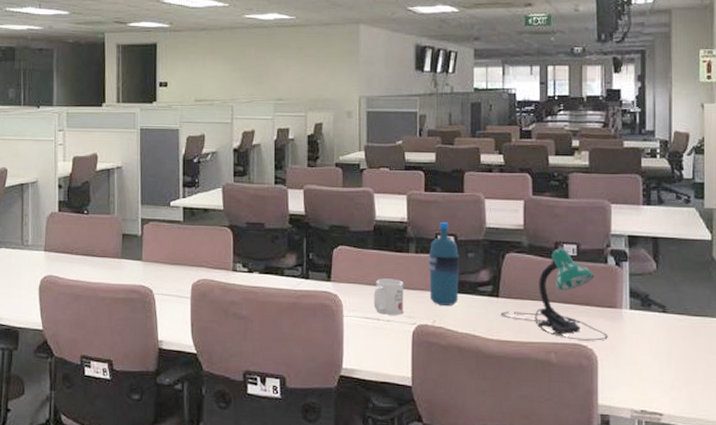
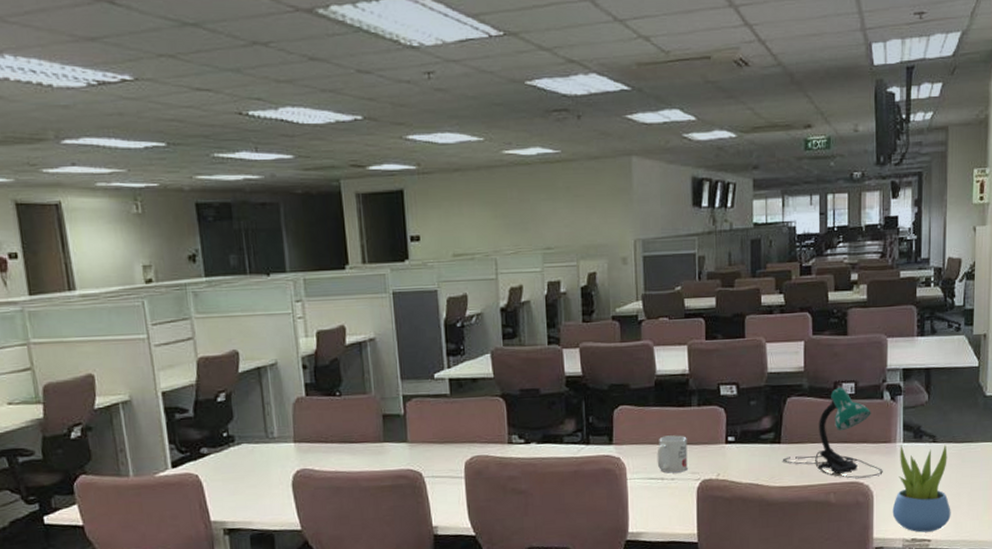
water bottle: present [428,222,460,306] -> none [711,371,743,458]
succulent plant: none [619,311,685,405] -> present [892,444,951,533]

